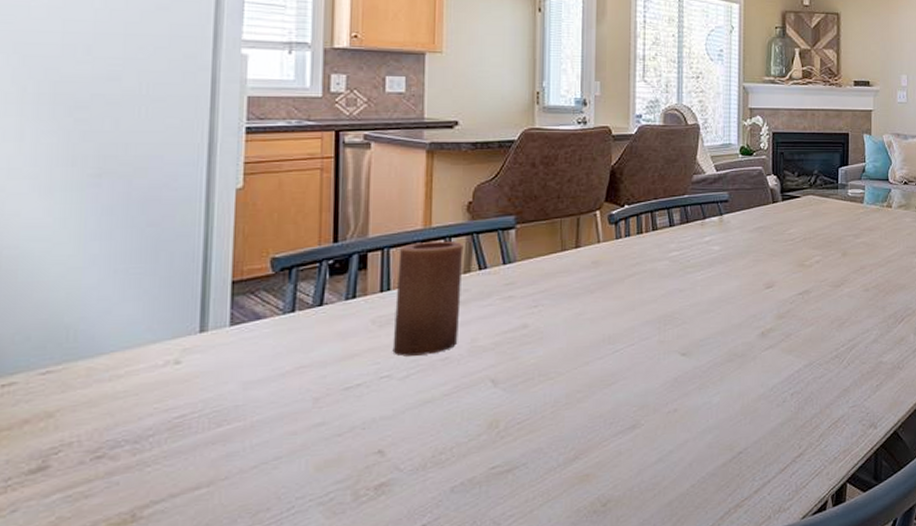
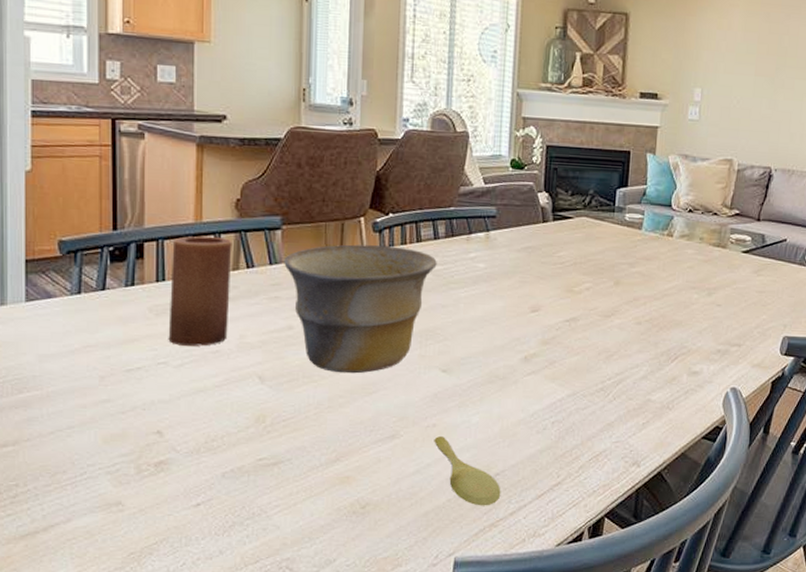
bowl: none [518,236,673,368] -> present [284,244,437,374]
spoon: none [675,421,745,488] -> present [434,436,501,506]

